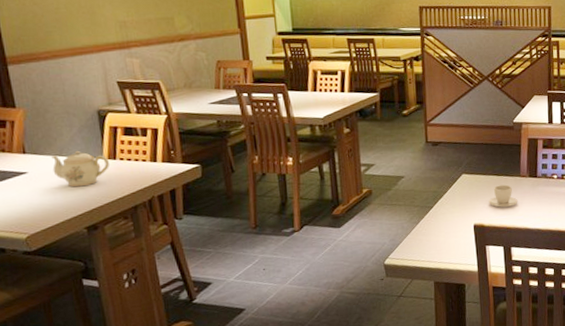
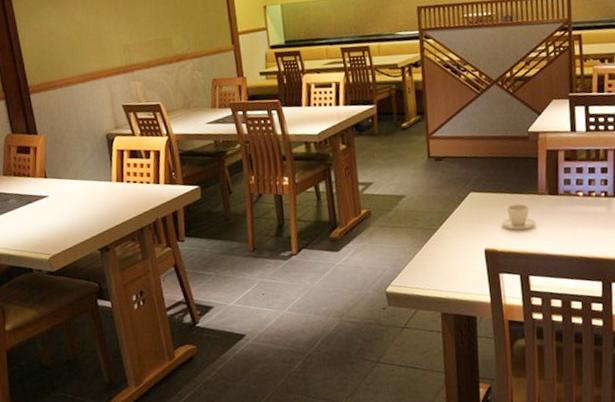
teapot: present [51,150,109,188] -> none [68,174,118,210]

